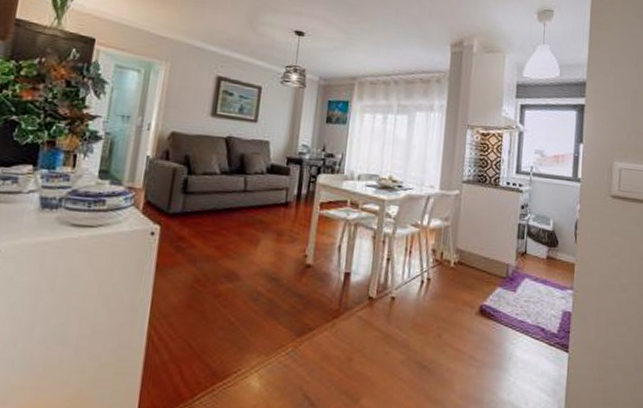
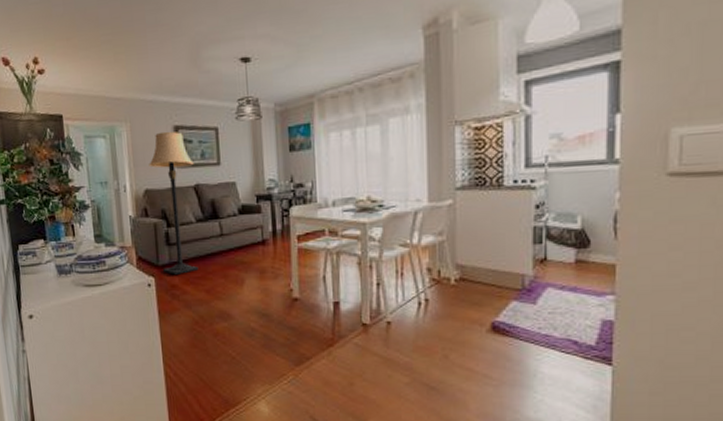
lamp: none [173,79,231,226] -> present [149,131,199,275]

